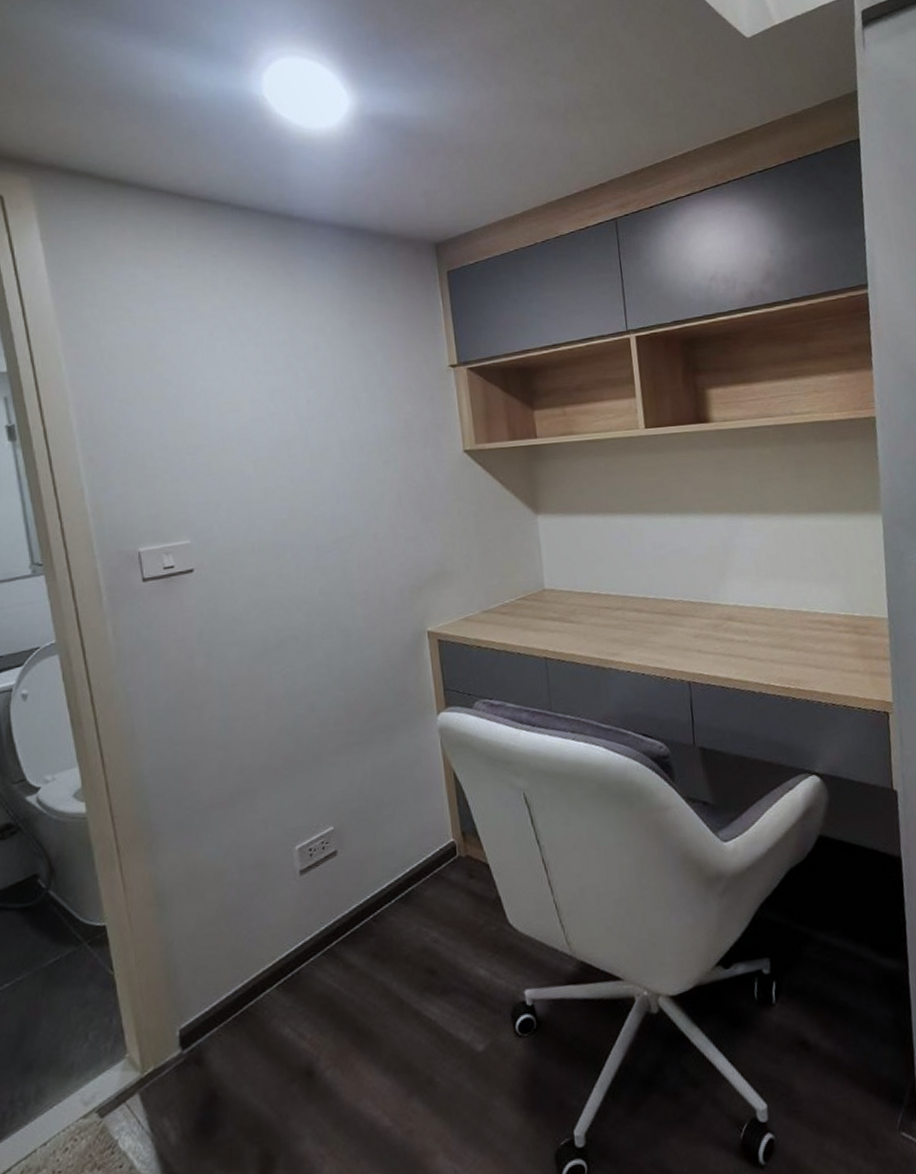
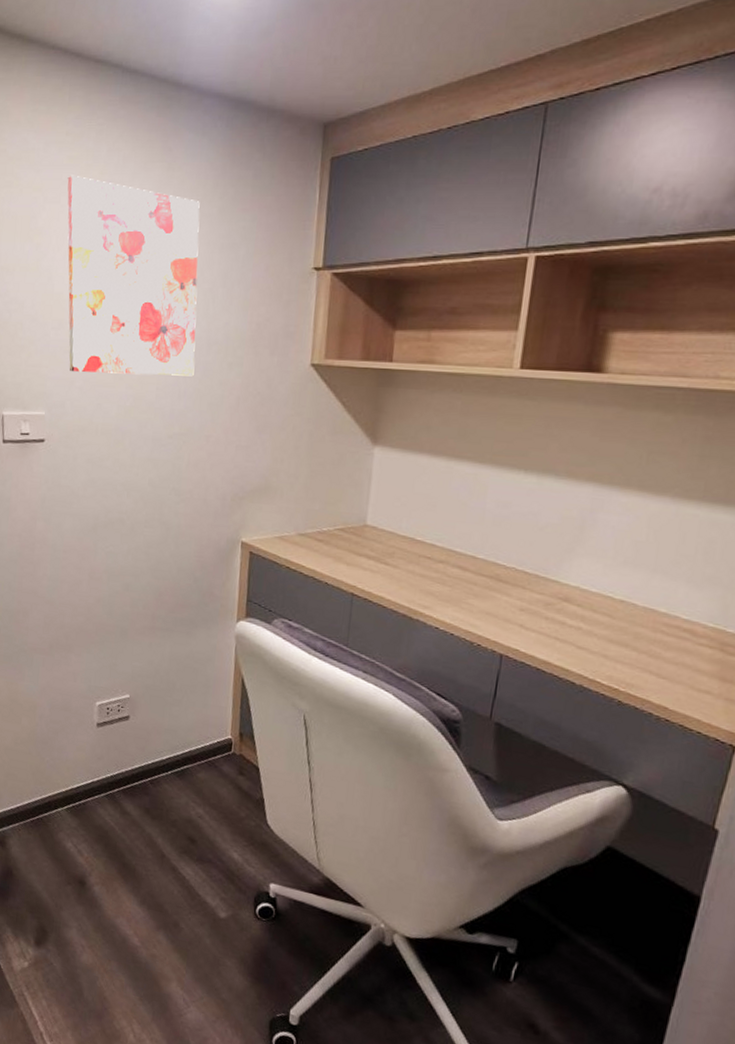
wall art: none [185,304,350,495] -> present [67,175,200,377]

